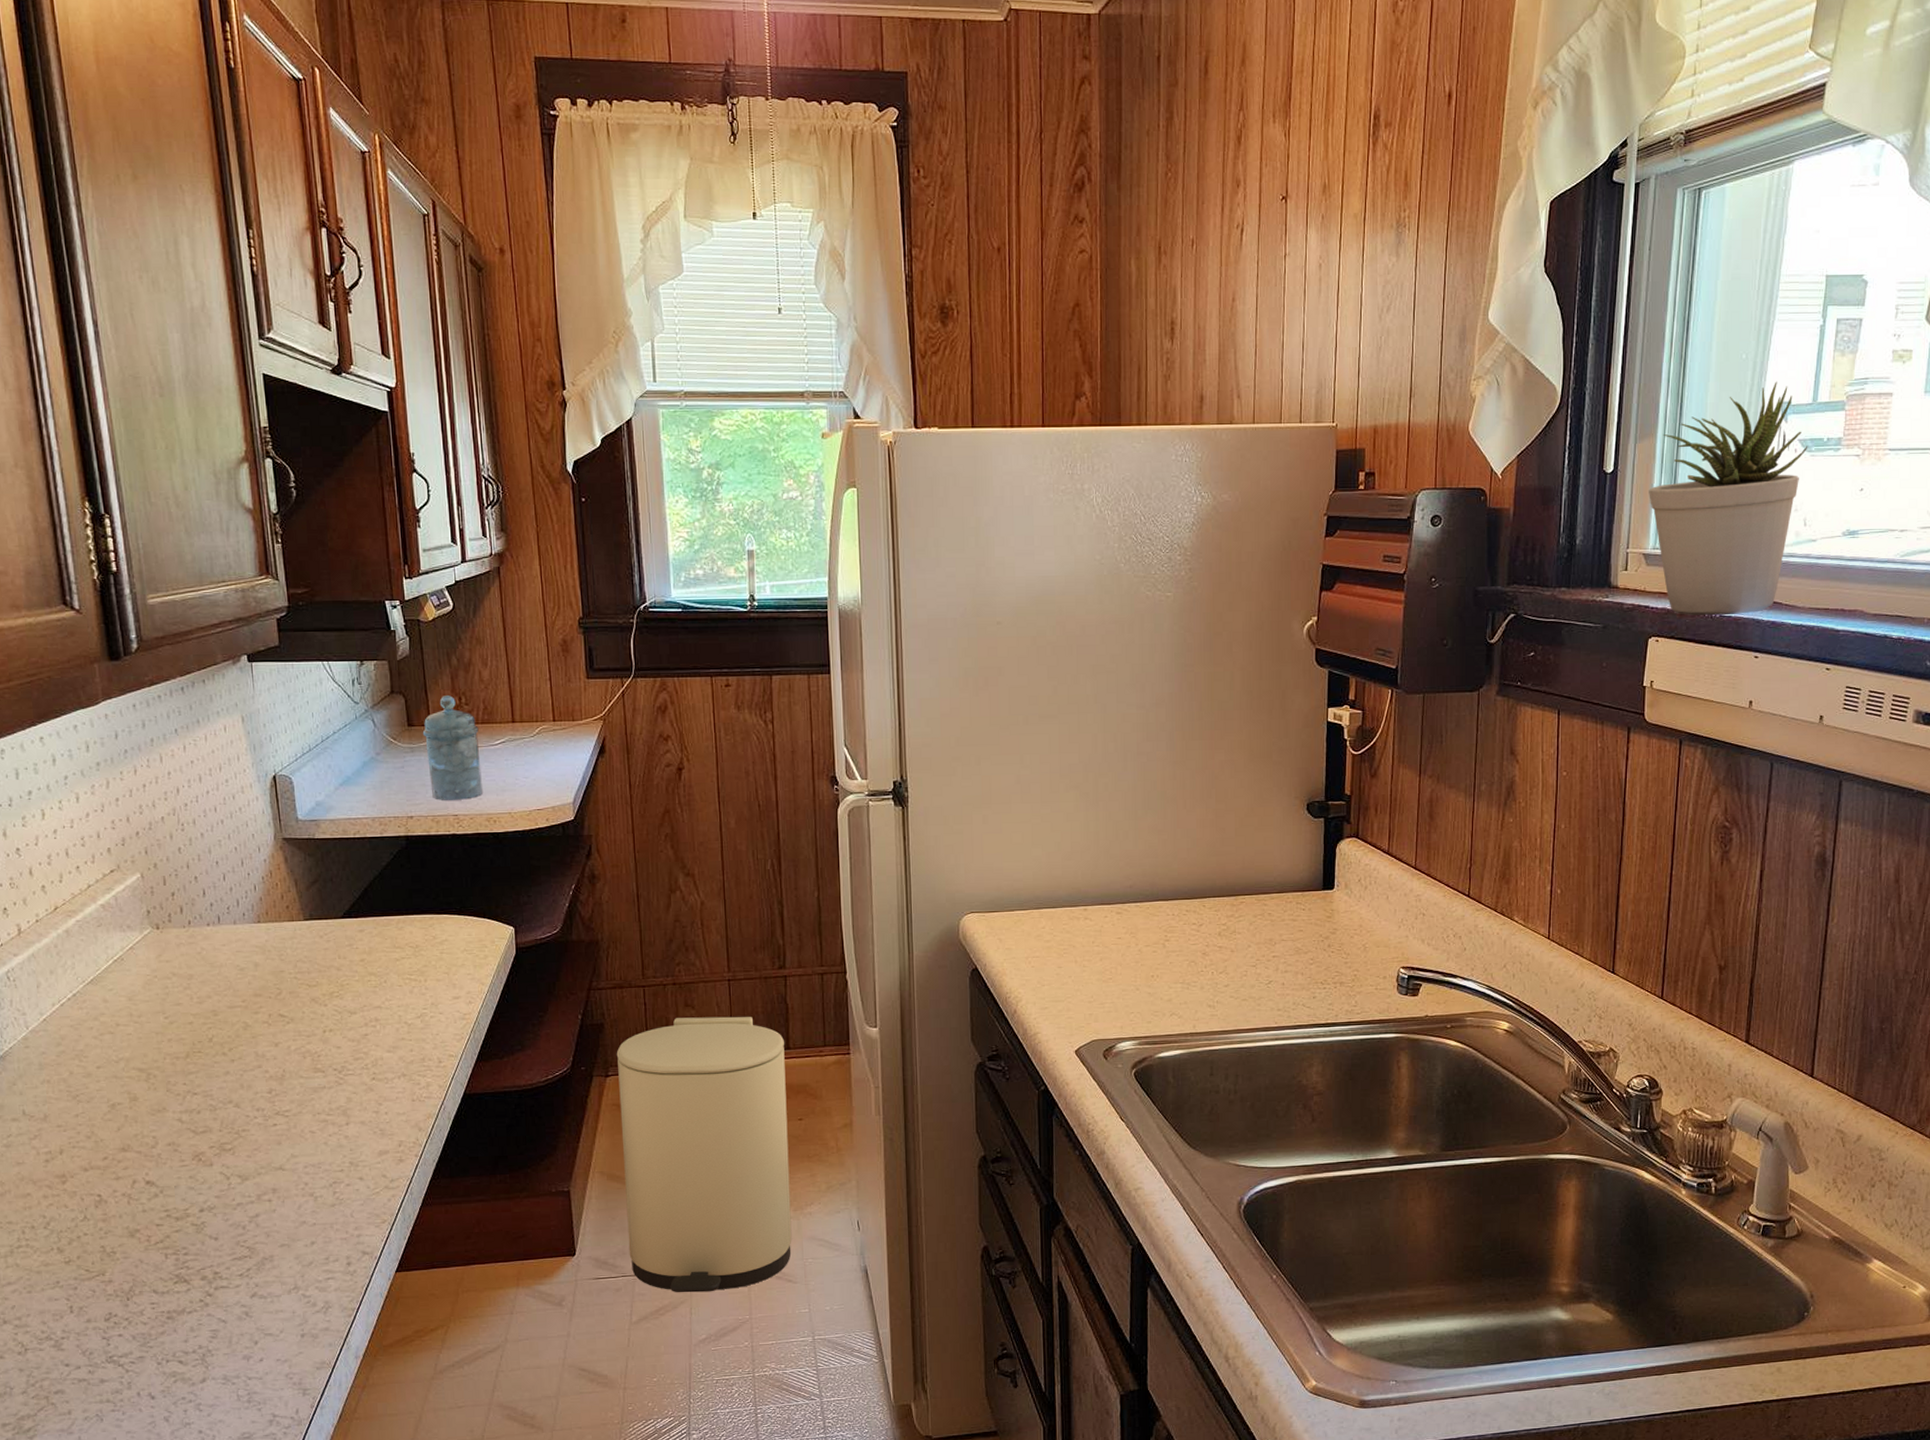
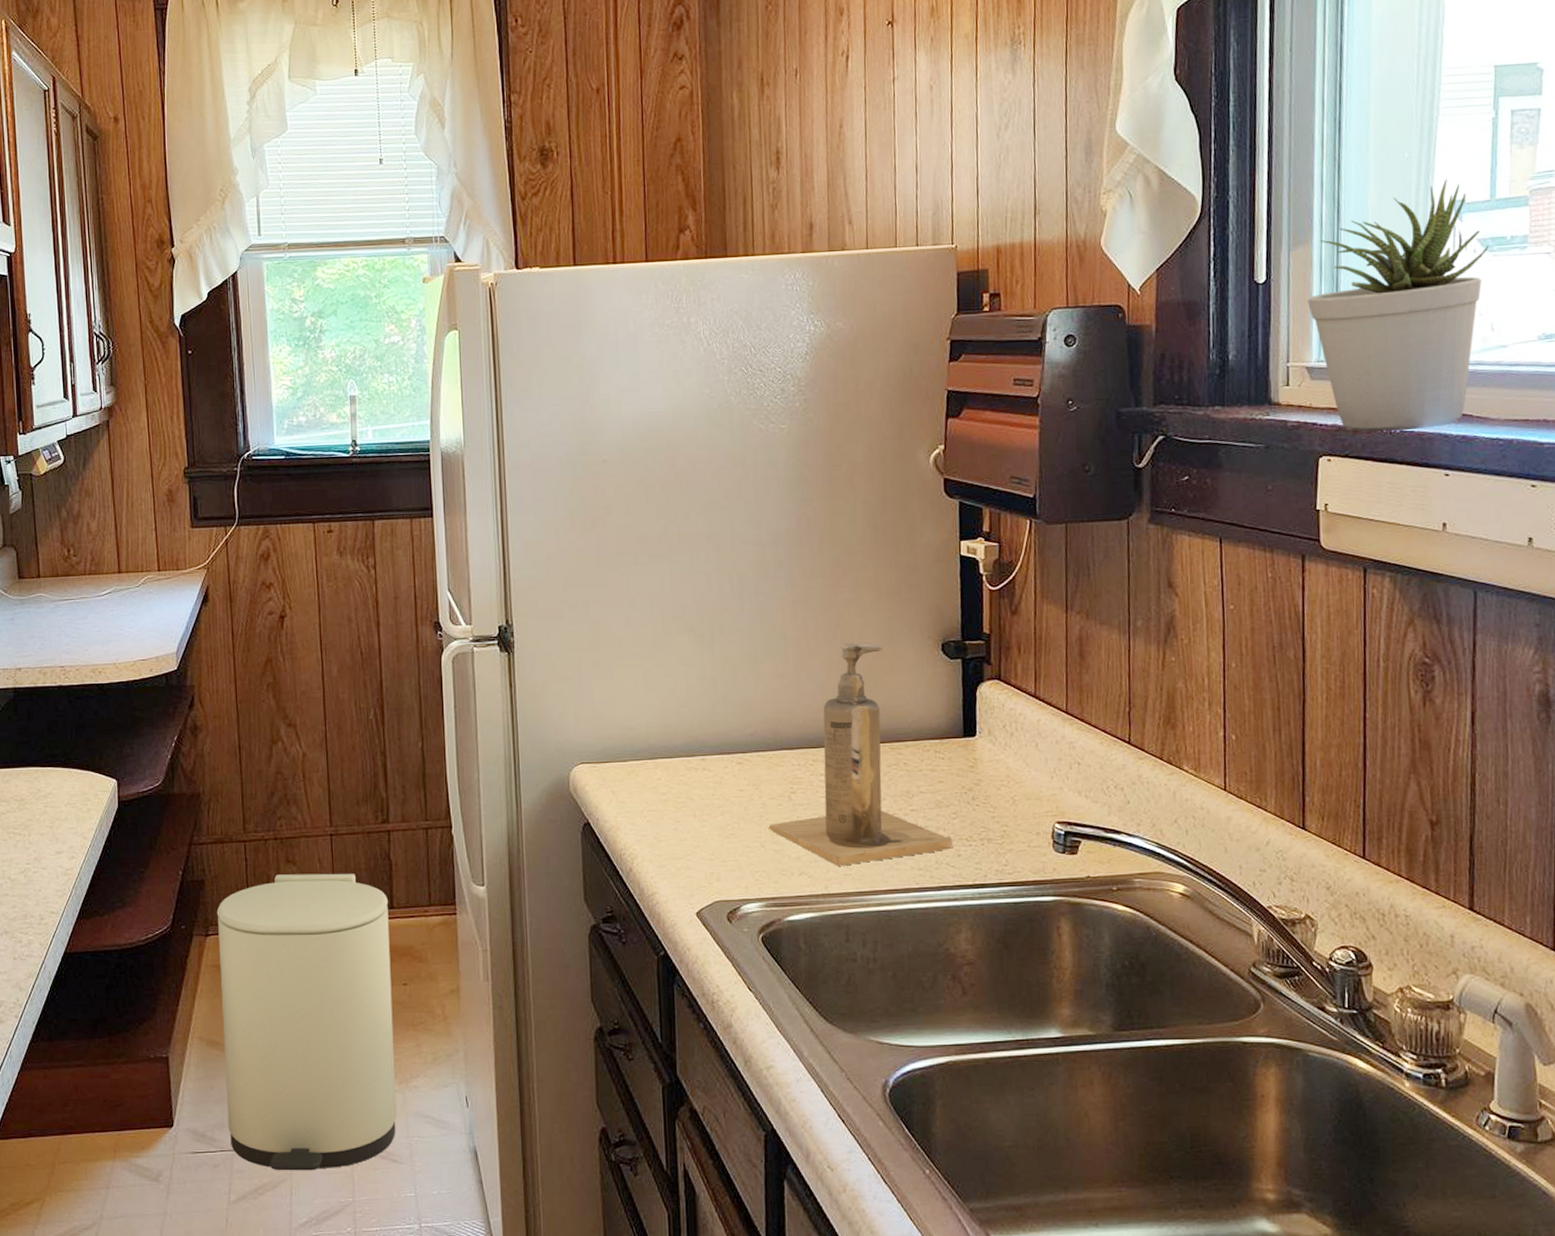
canister: present [422,695,484,800] -> none [32,547,90,652]
soap dispenser: none [1143,802,1309,1008] -> present [768,643,953,866]

